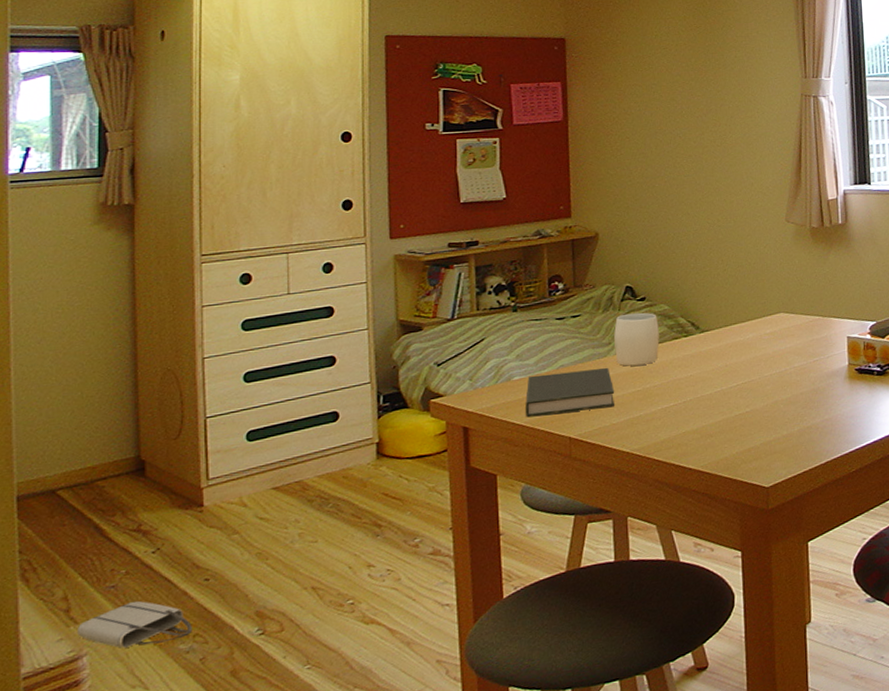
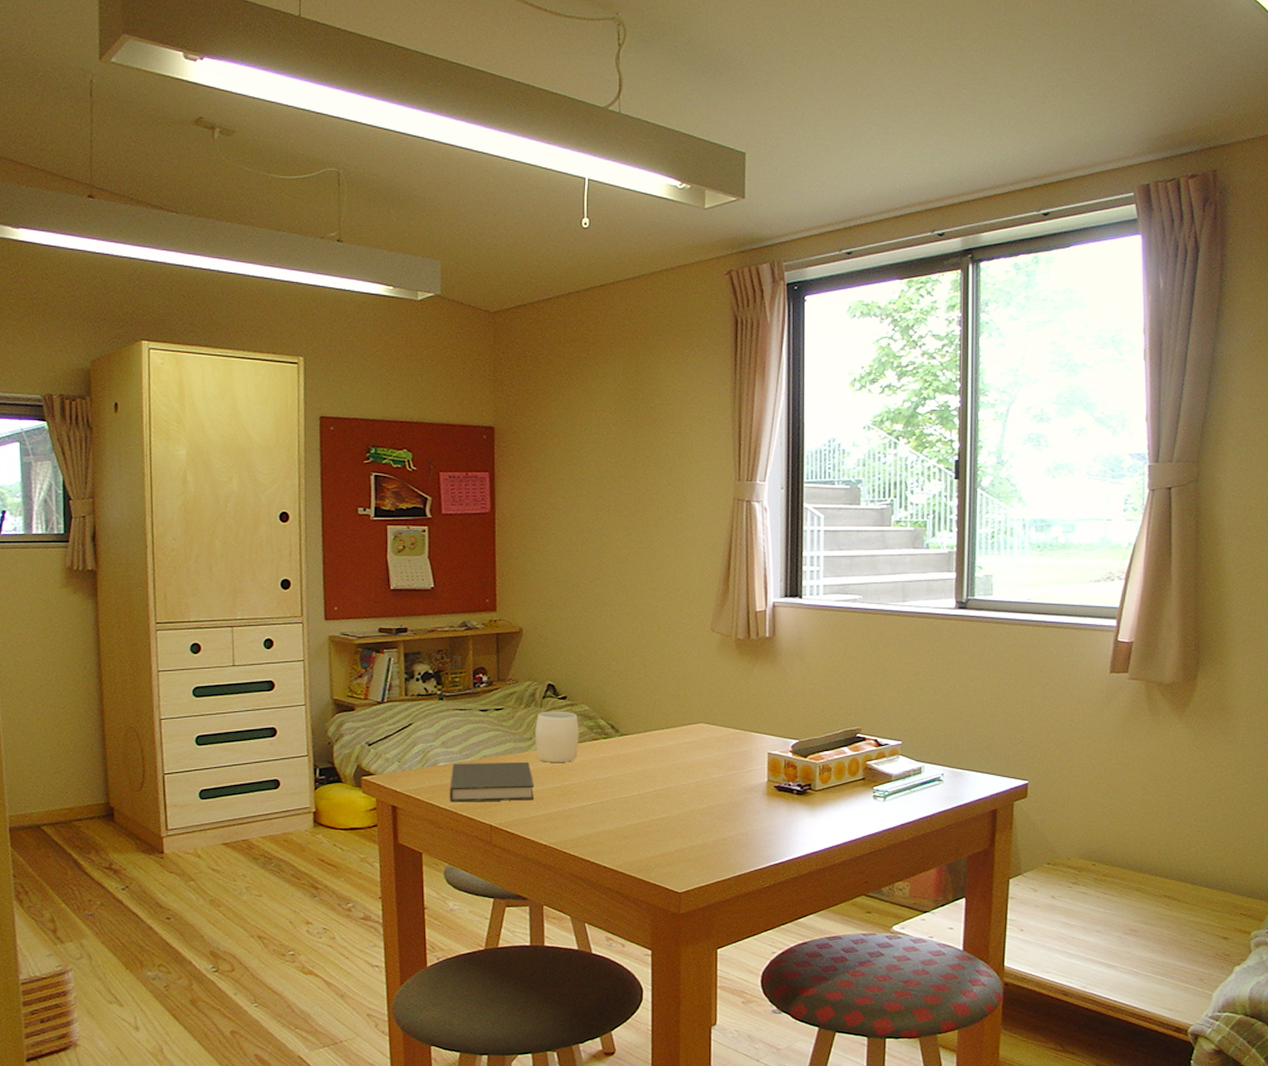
tote bag: present [78,600,192,648] -> none [63,929,157,969]

